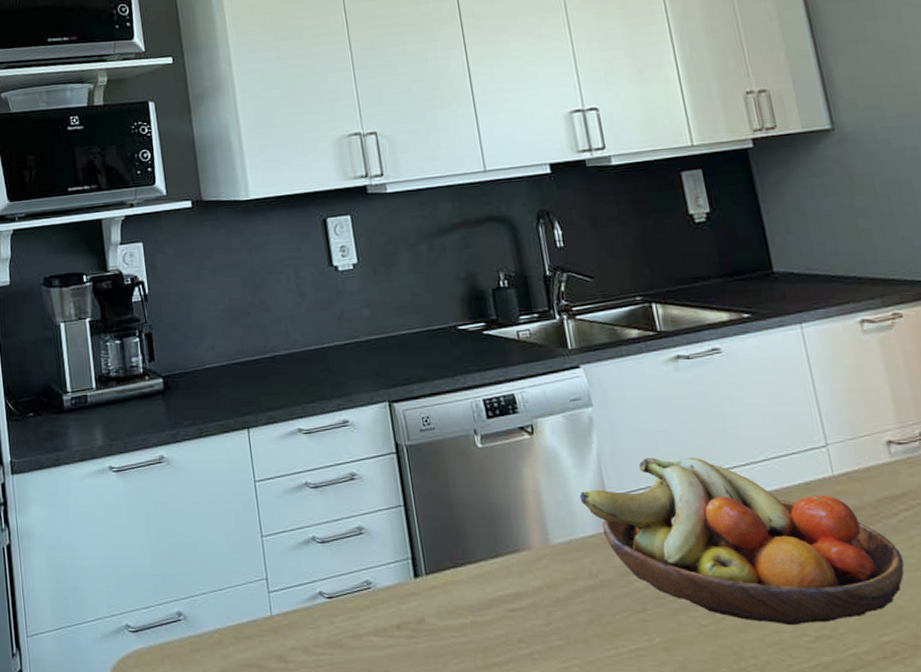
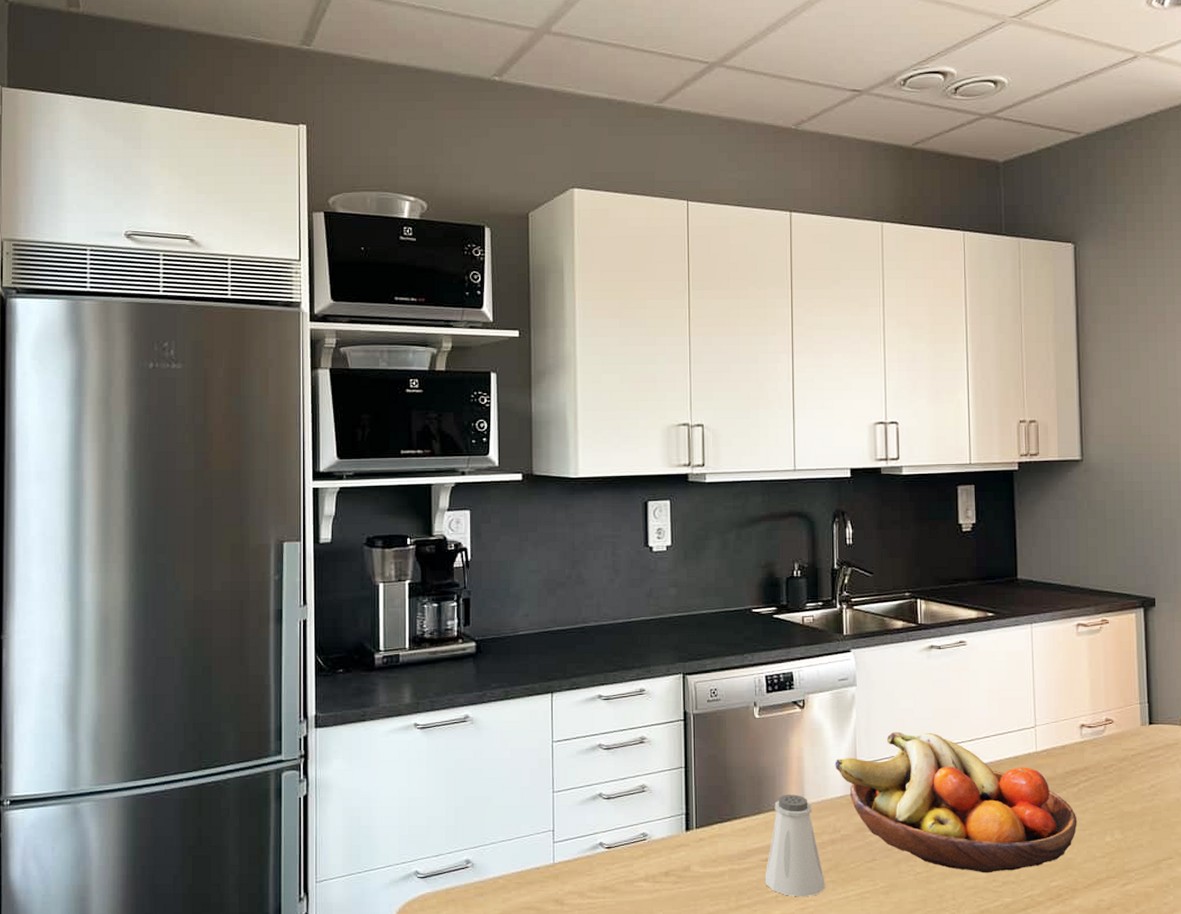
saltshaker: none [513,534,589,655] -> present [765,795,825,897]

